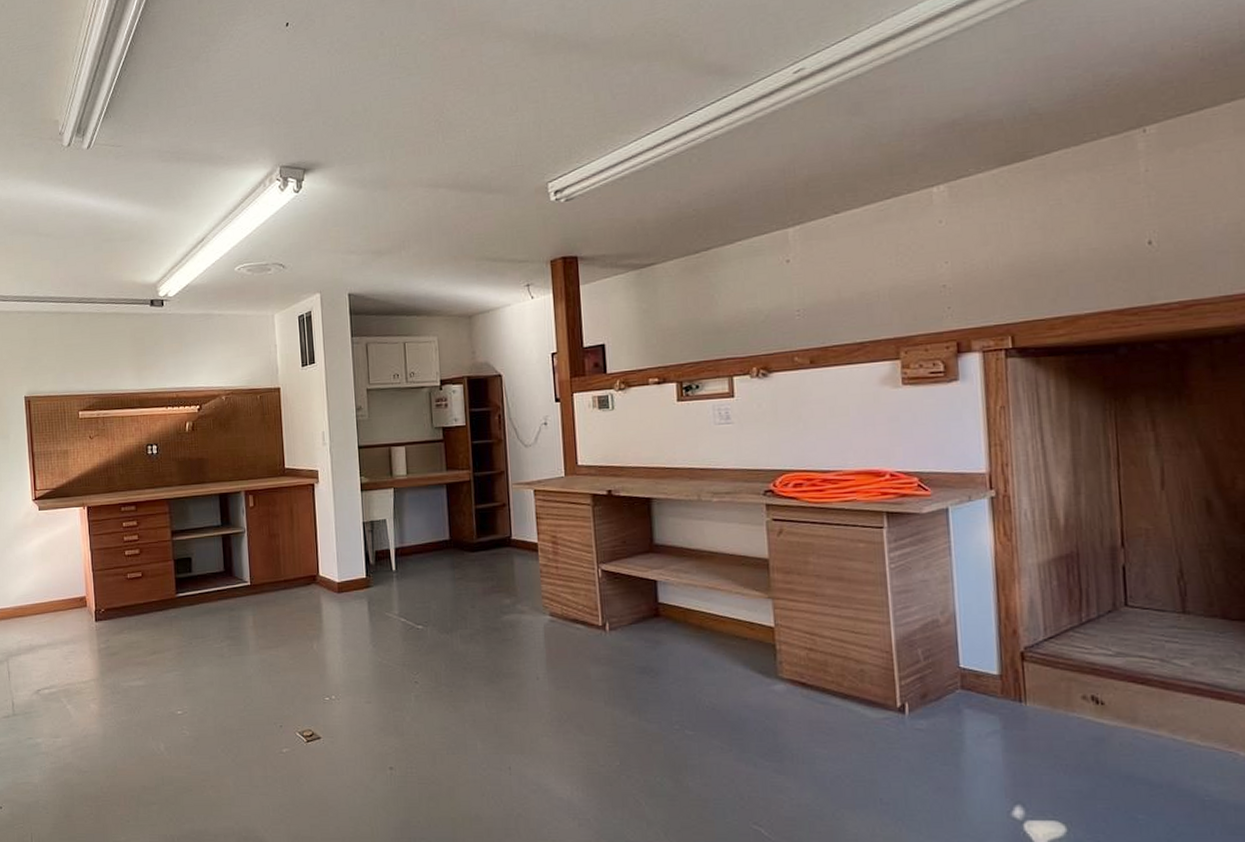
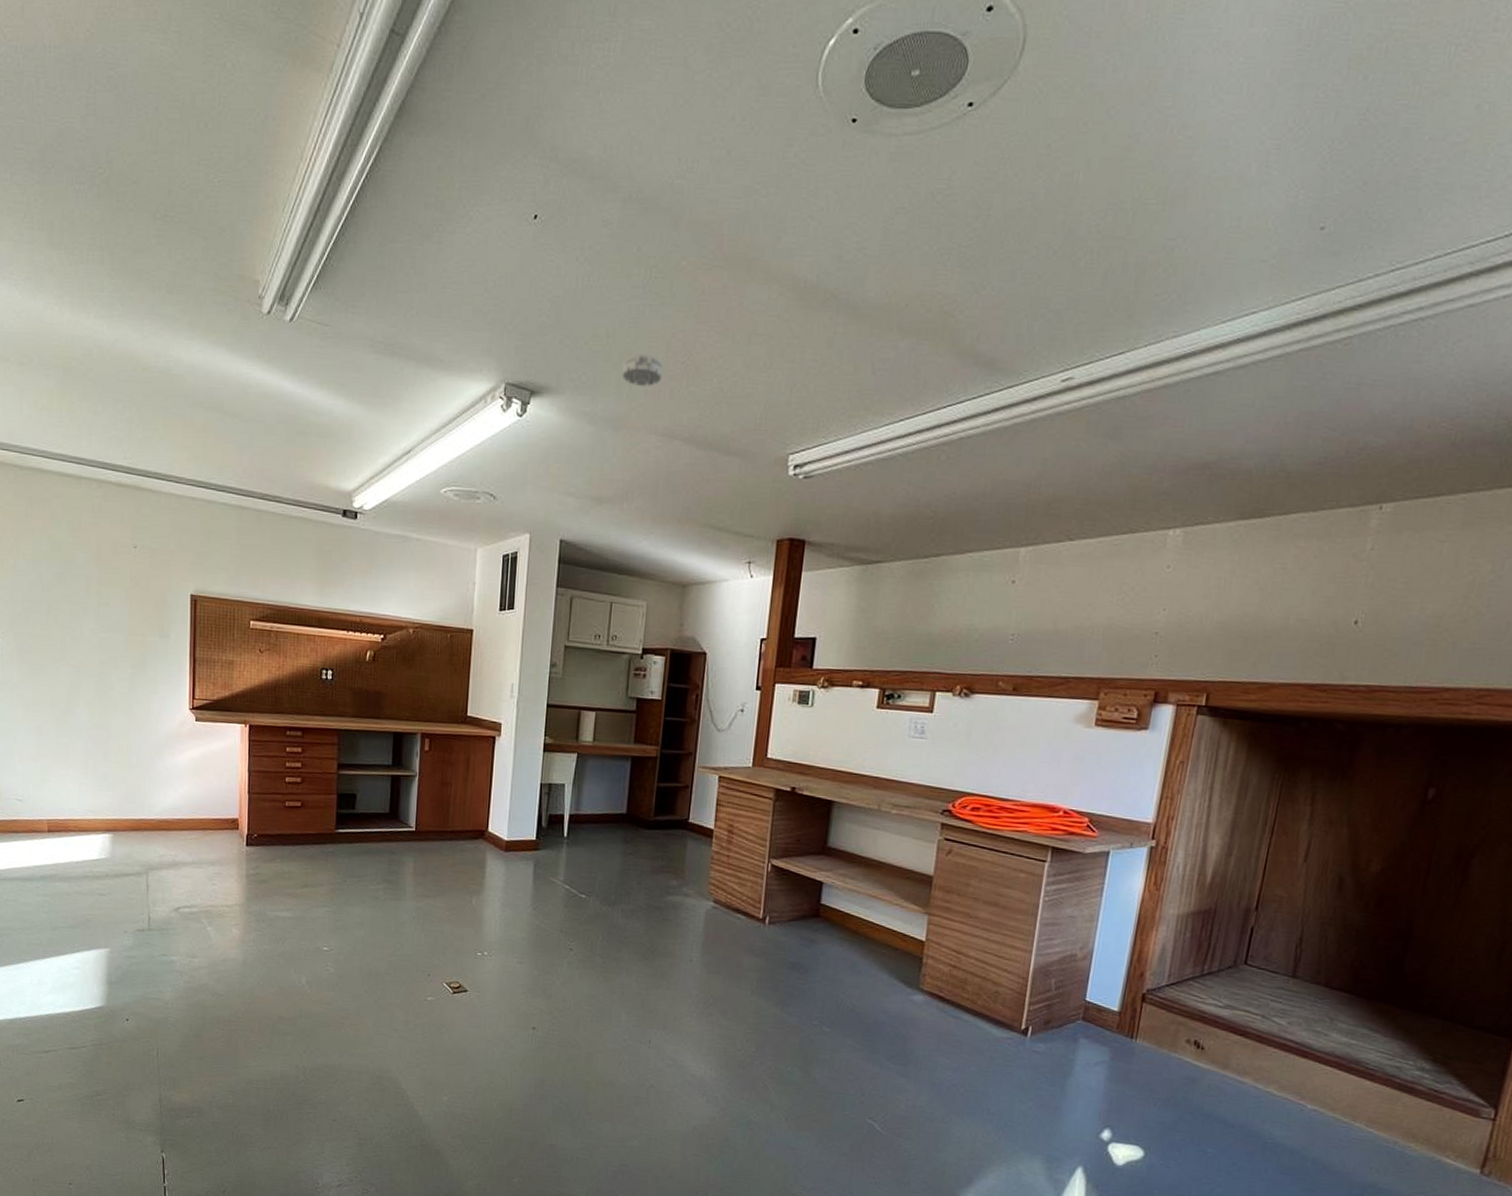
smoke detector: none [382,119,420,148] -> present [622,354,664,386]

